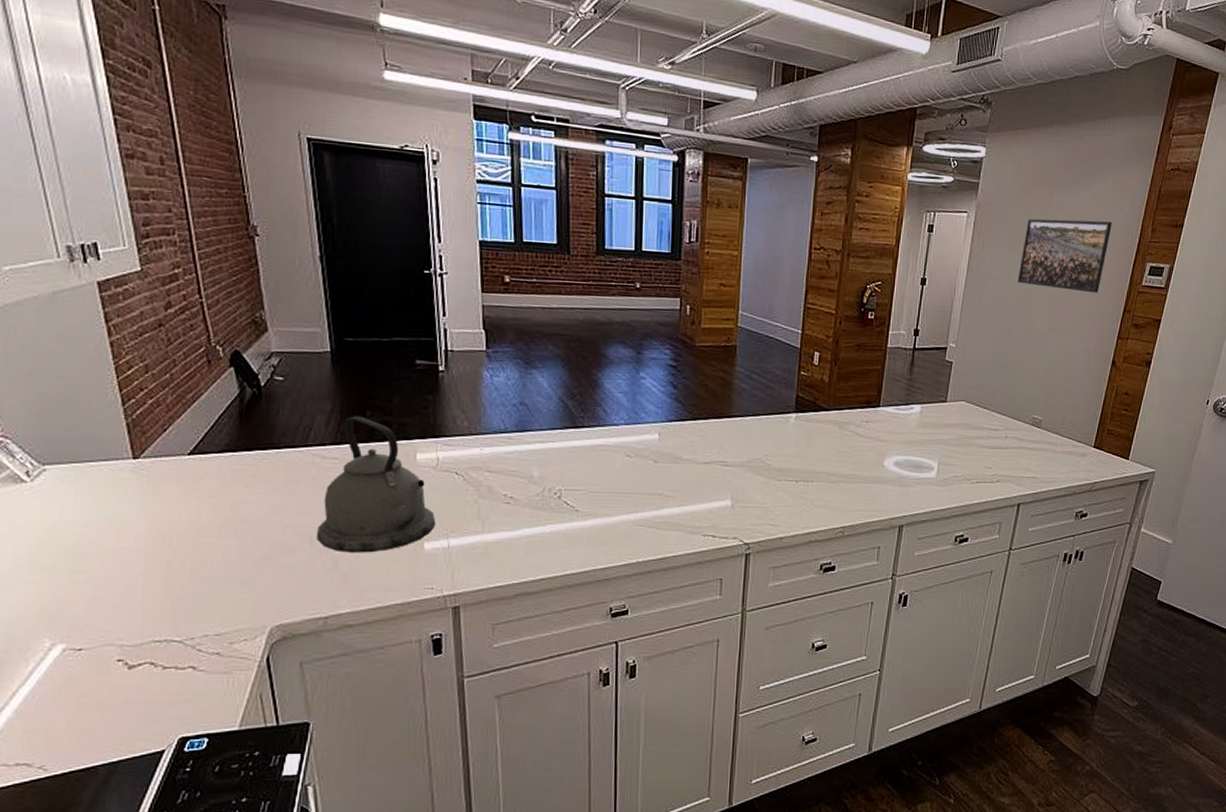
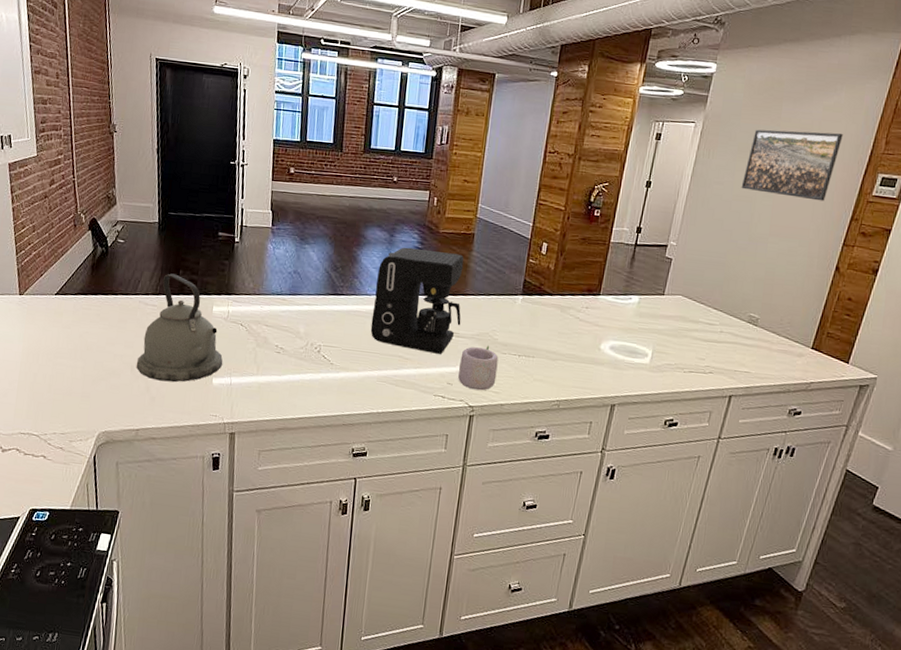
coffee maker: none [621,365,728,487] -> present [370,247,464,354]
mug: none [717,472,774,525] -> present [447,345,499,391]

